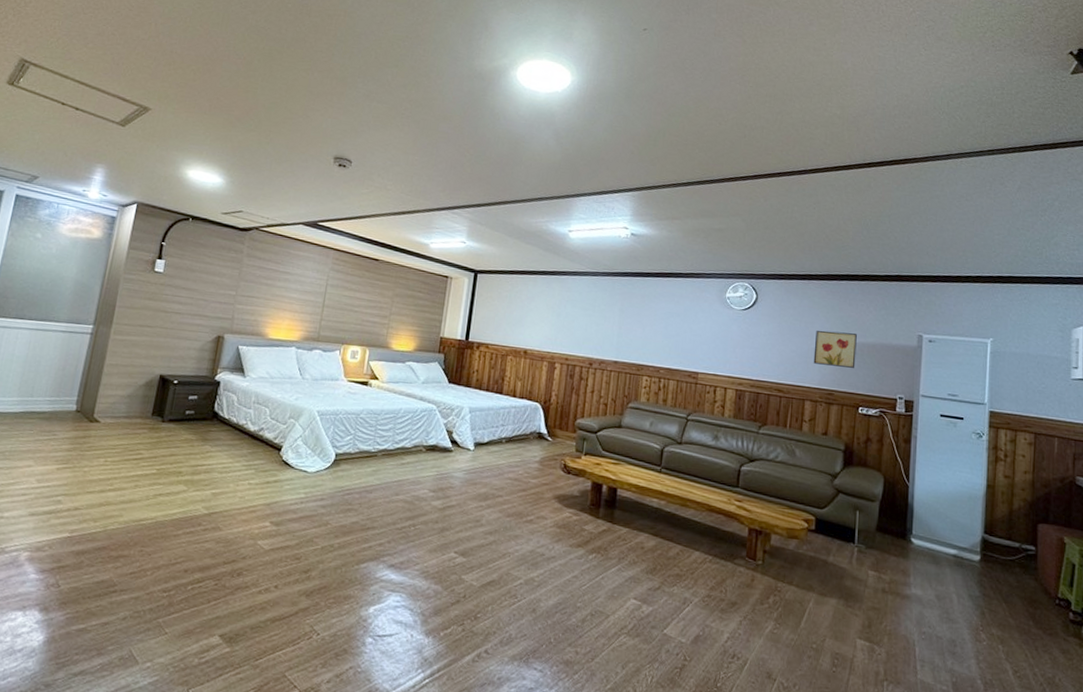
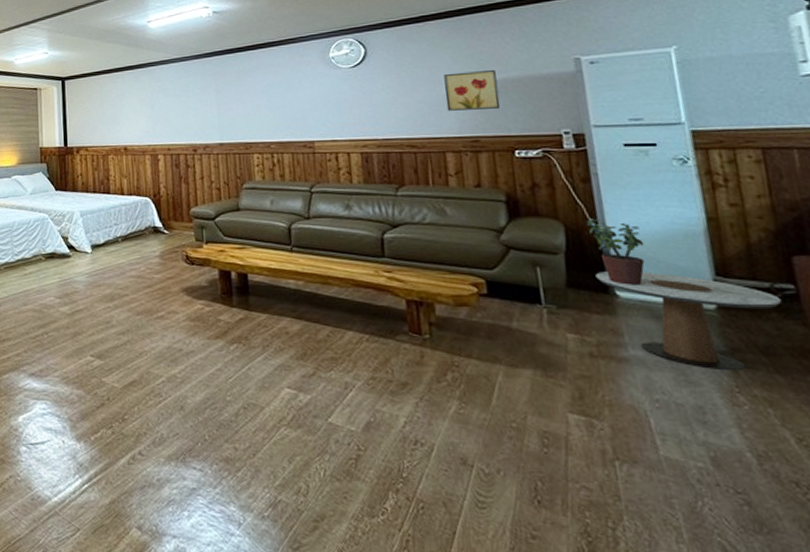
side table: none [899,520,1025,613] -> present [595,271,782,371]
potted plant: none [900,474,939,535] -> present [586,218,645,285]

